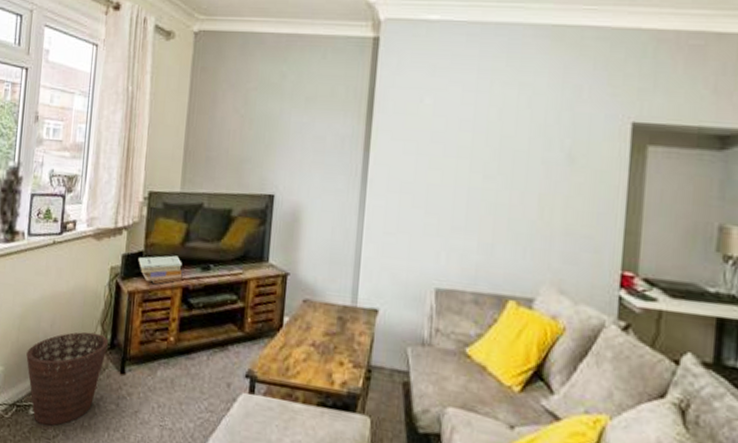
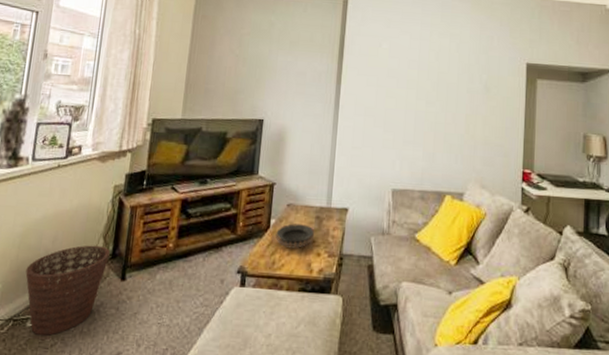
books: present [138,255,183,285] -> none [140,172,182,199]
decorative bowl: none [288,323,337,354] -> present [274,223,315,248]

